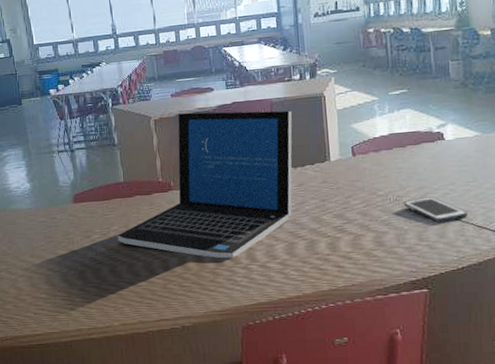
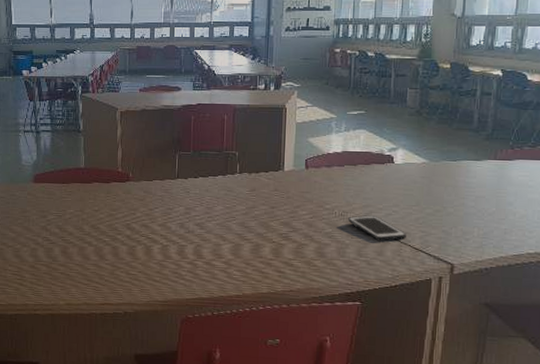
laptop: present [117,110,293,259] -> none [72,108,254,253]

